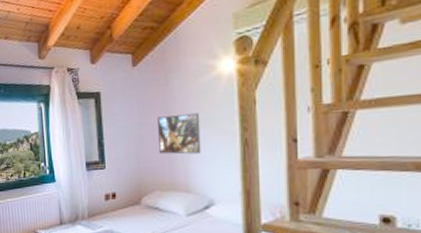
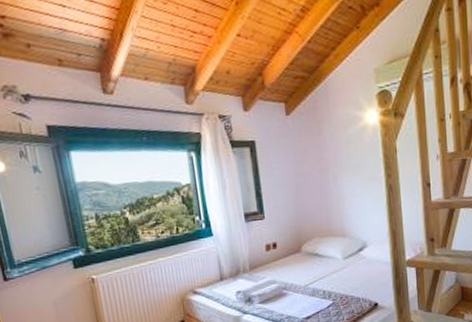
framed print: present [156,112,201,154] -> none [312,161,353,202]

